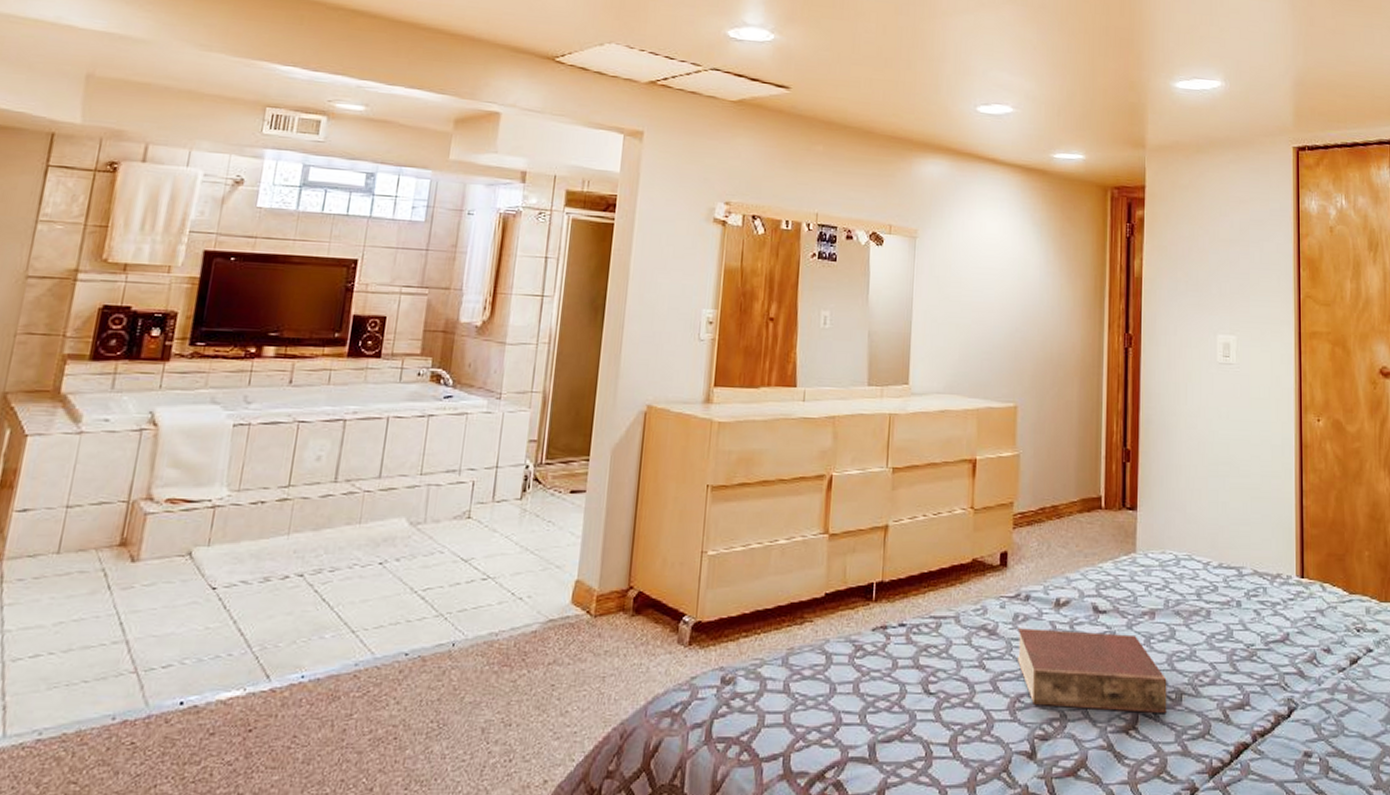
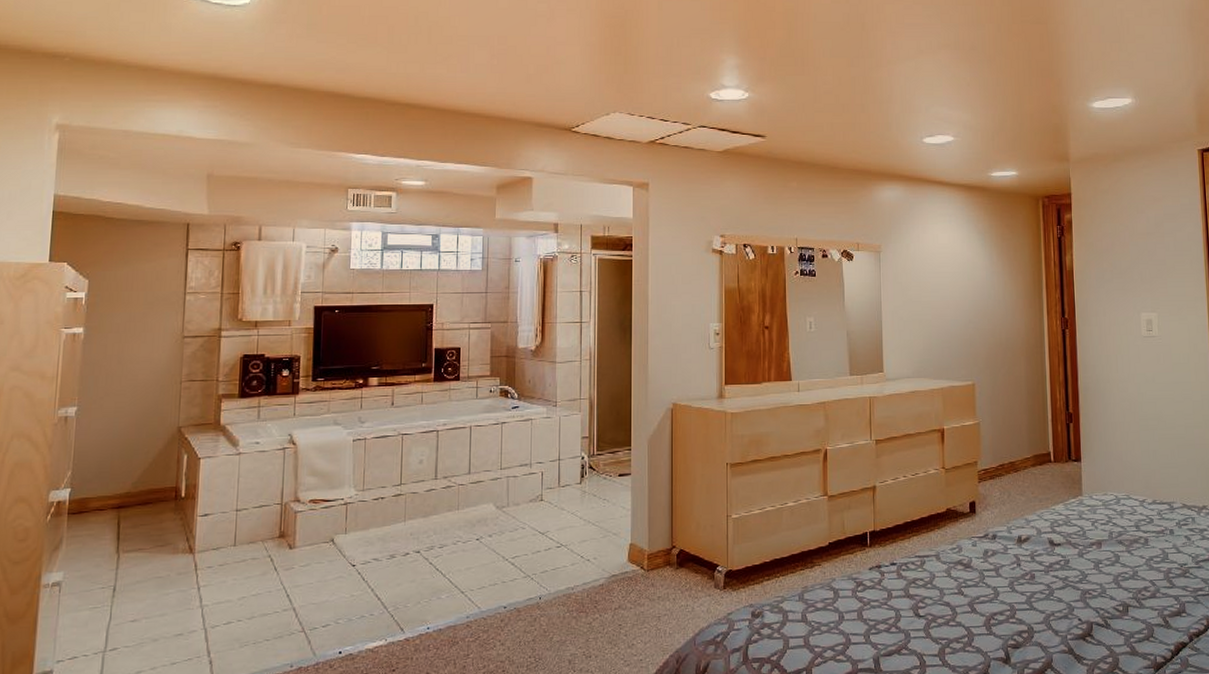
book: present [1017,628,1167,714] -> none [988,561,1116,623]

